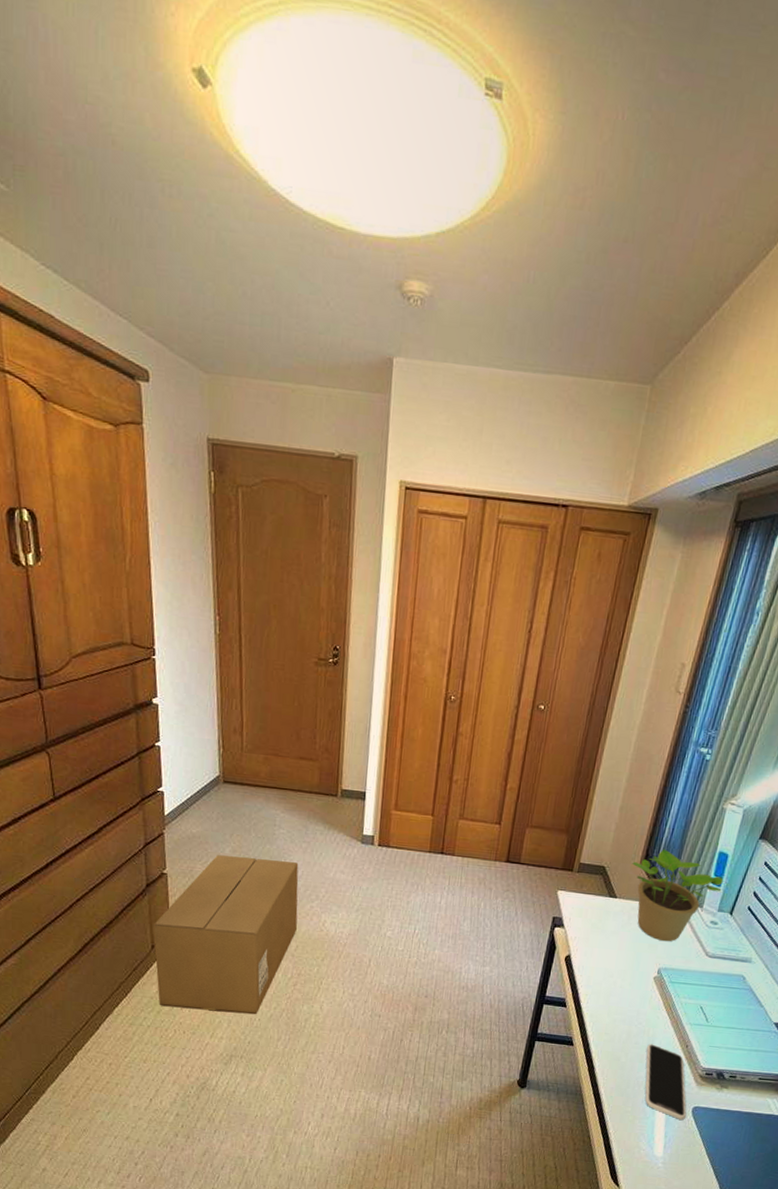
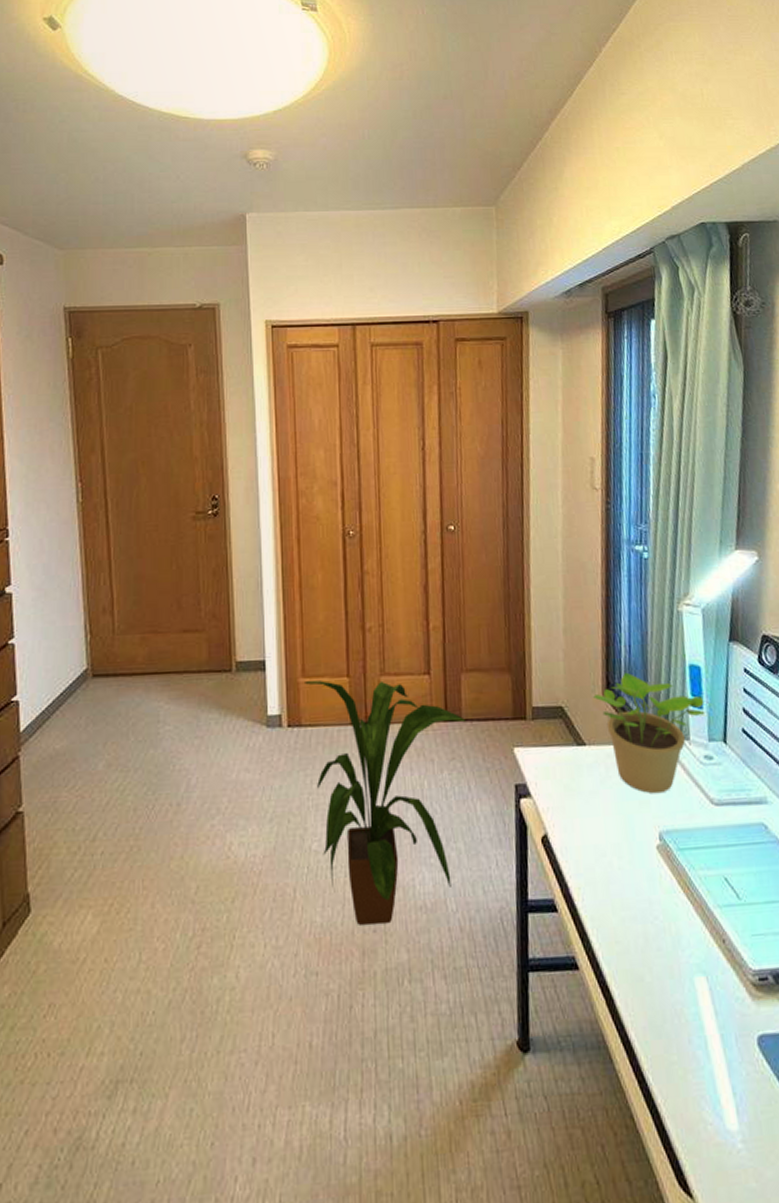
box: present [153,855,299,1015] -> none [4,767,195,1018]
house plant: none [394,814,524,993] -> present [305,680,466,925]
smartphone: present [645,1044,687,1120] -> none [674,946,752,1062]

